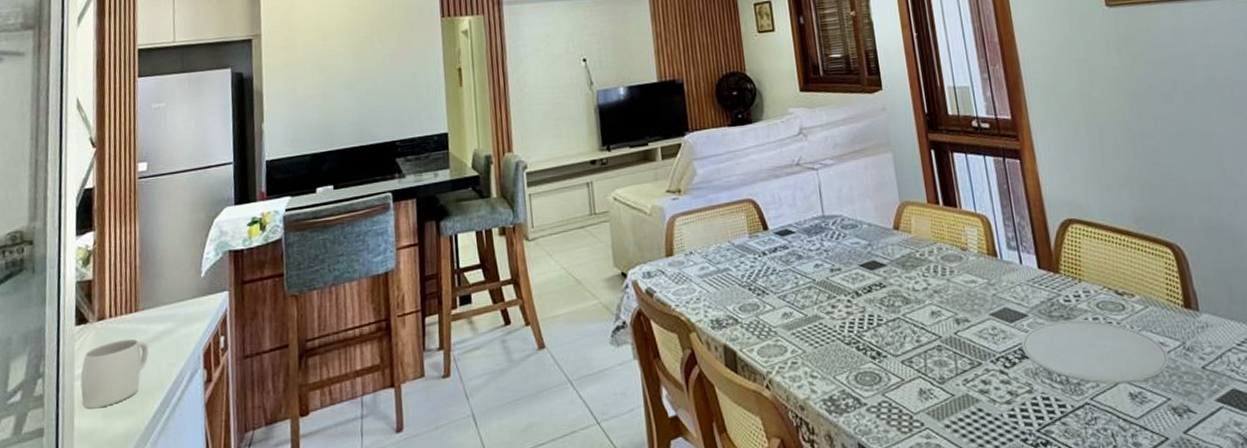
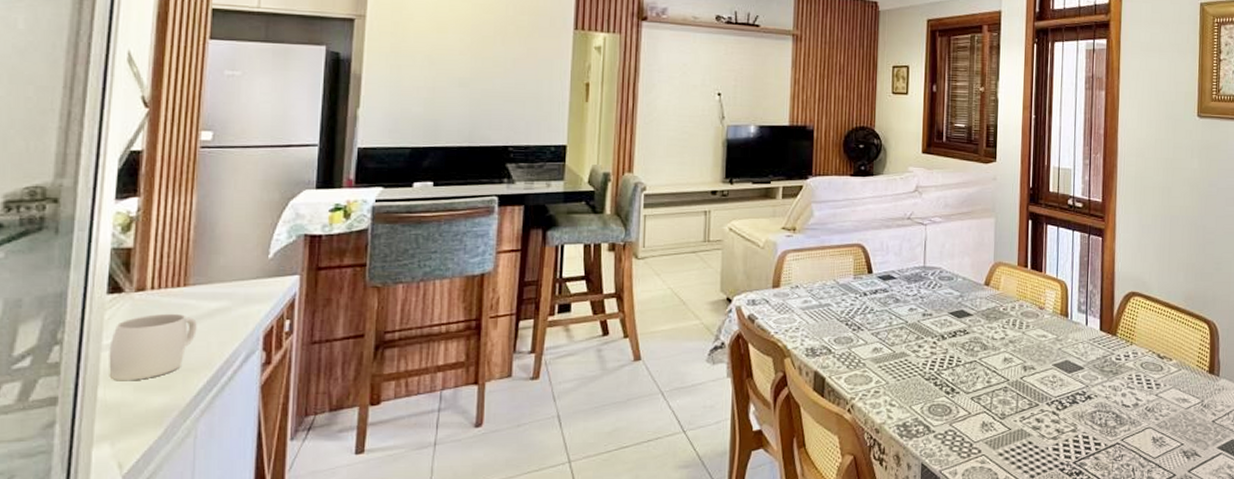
plate: present [1021,319,1170,385] -> none [1074,375,1189,430]

